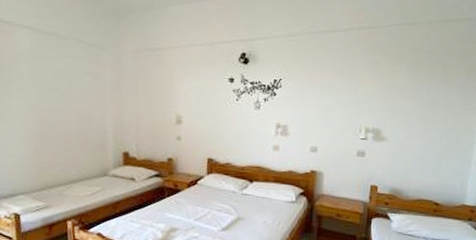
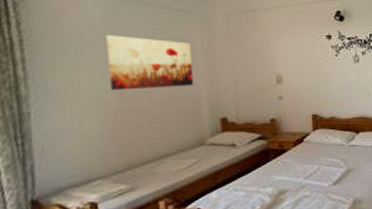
wall art: none [31,65,102,119] -> present [105,34,194,90]

